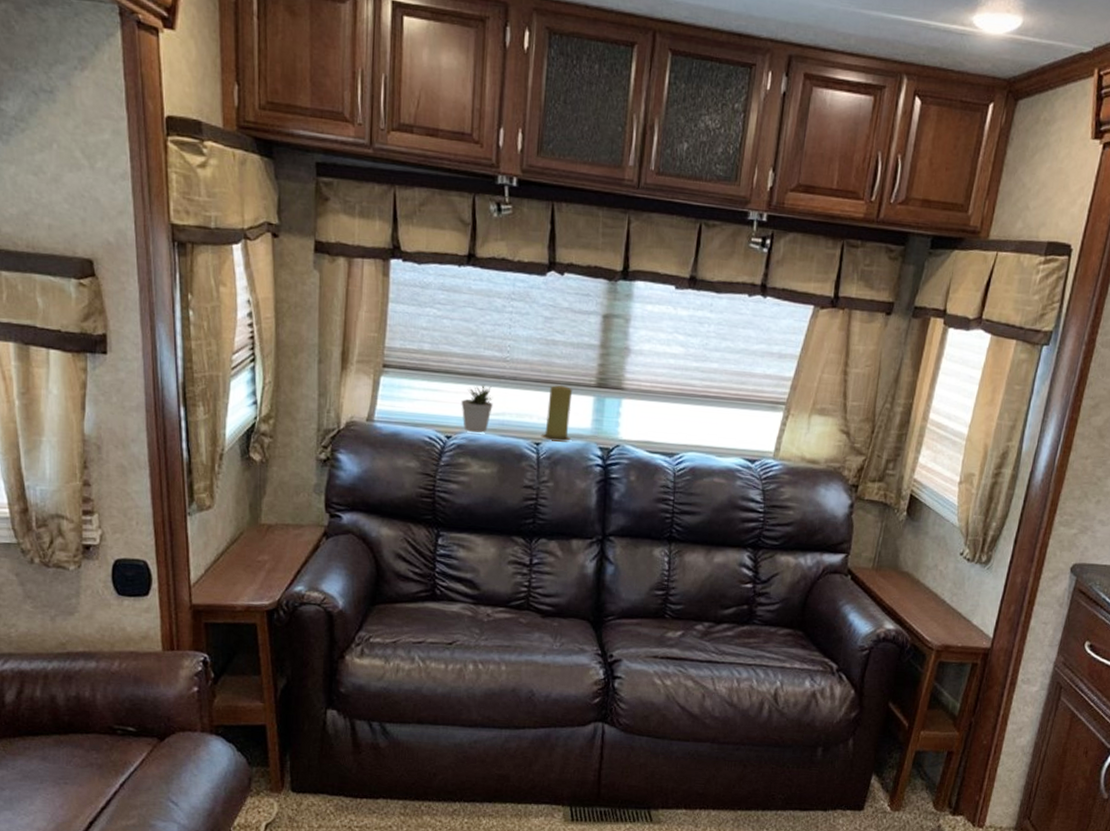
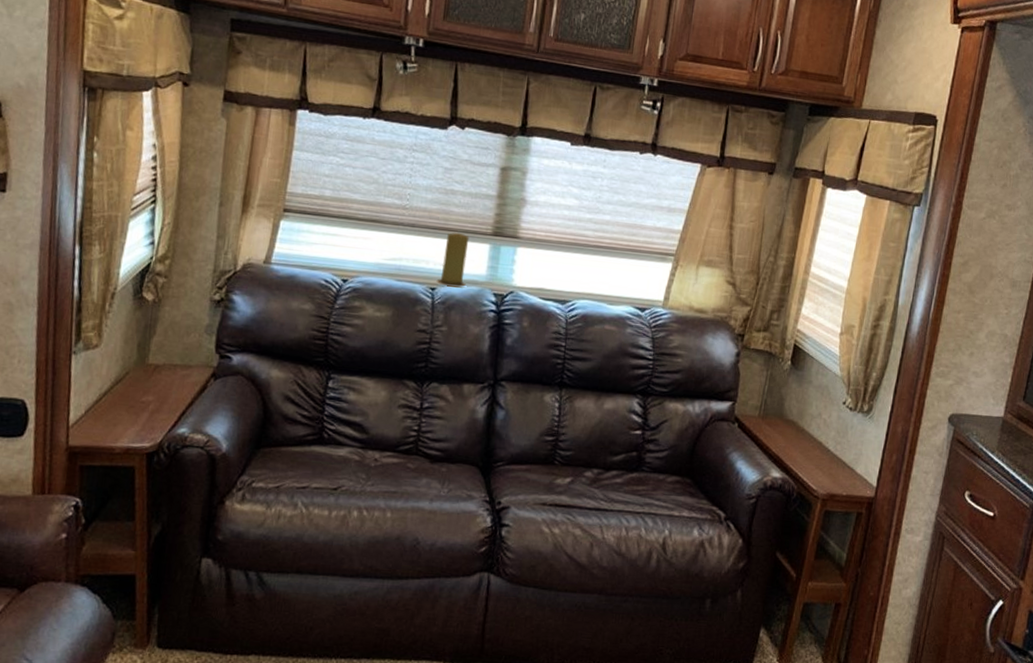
potted plant: present [461,384,493,433] -> none [359,230,391,277]

